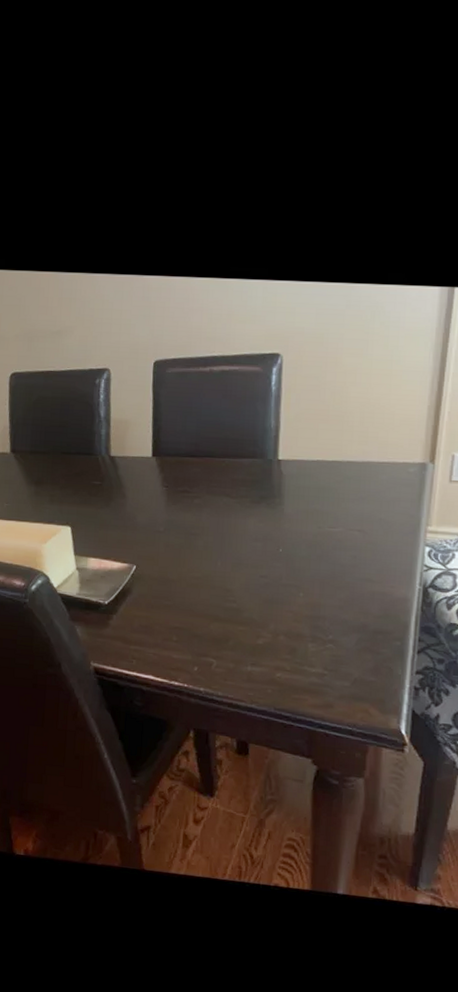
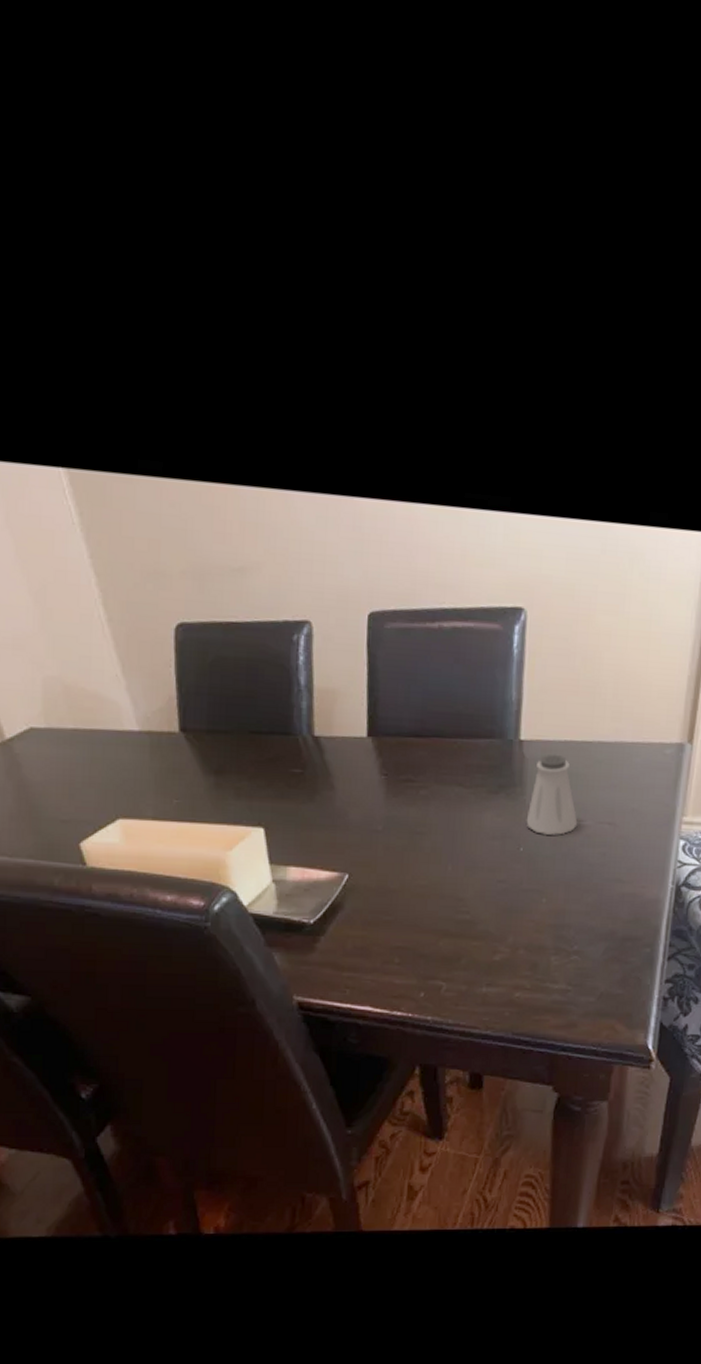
saltshaker: none [284,471,330,540] -> present [526,754,578,835]

